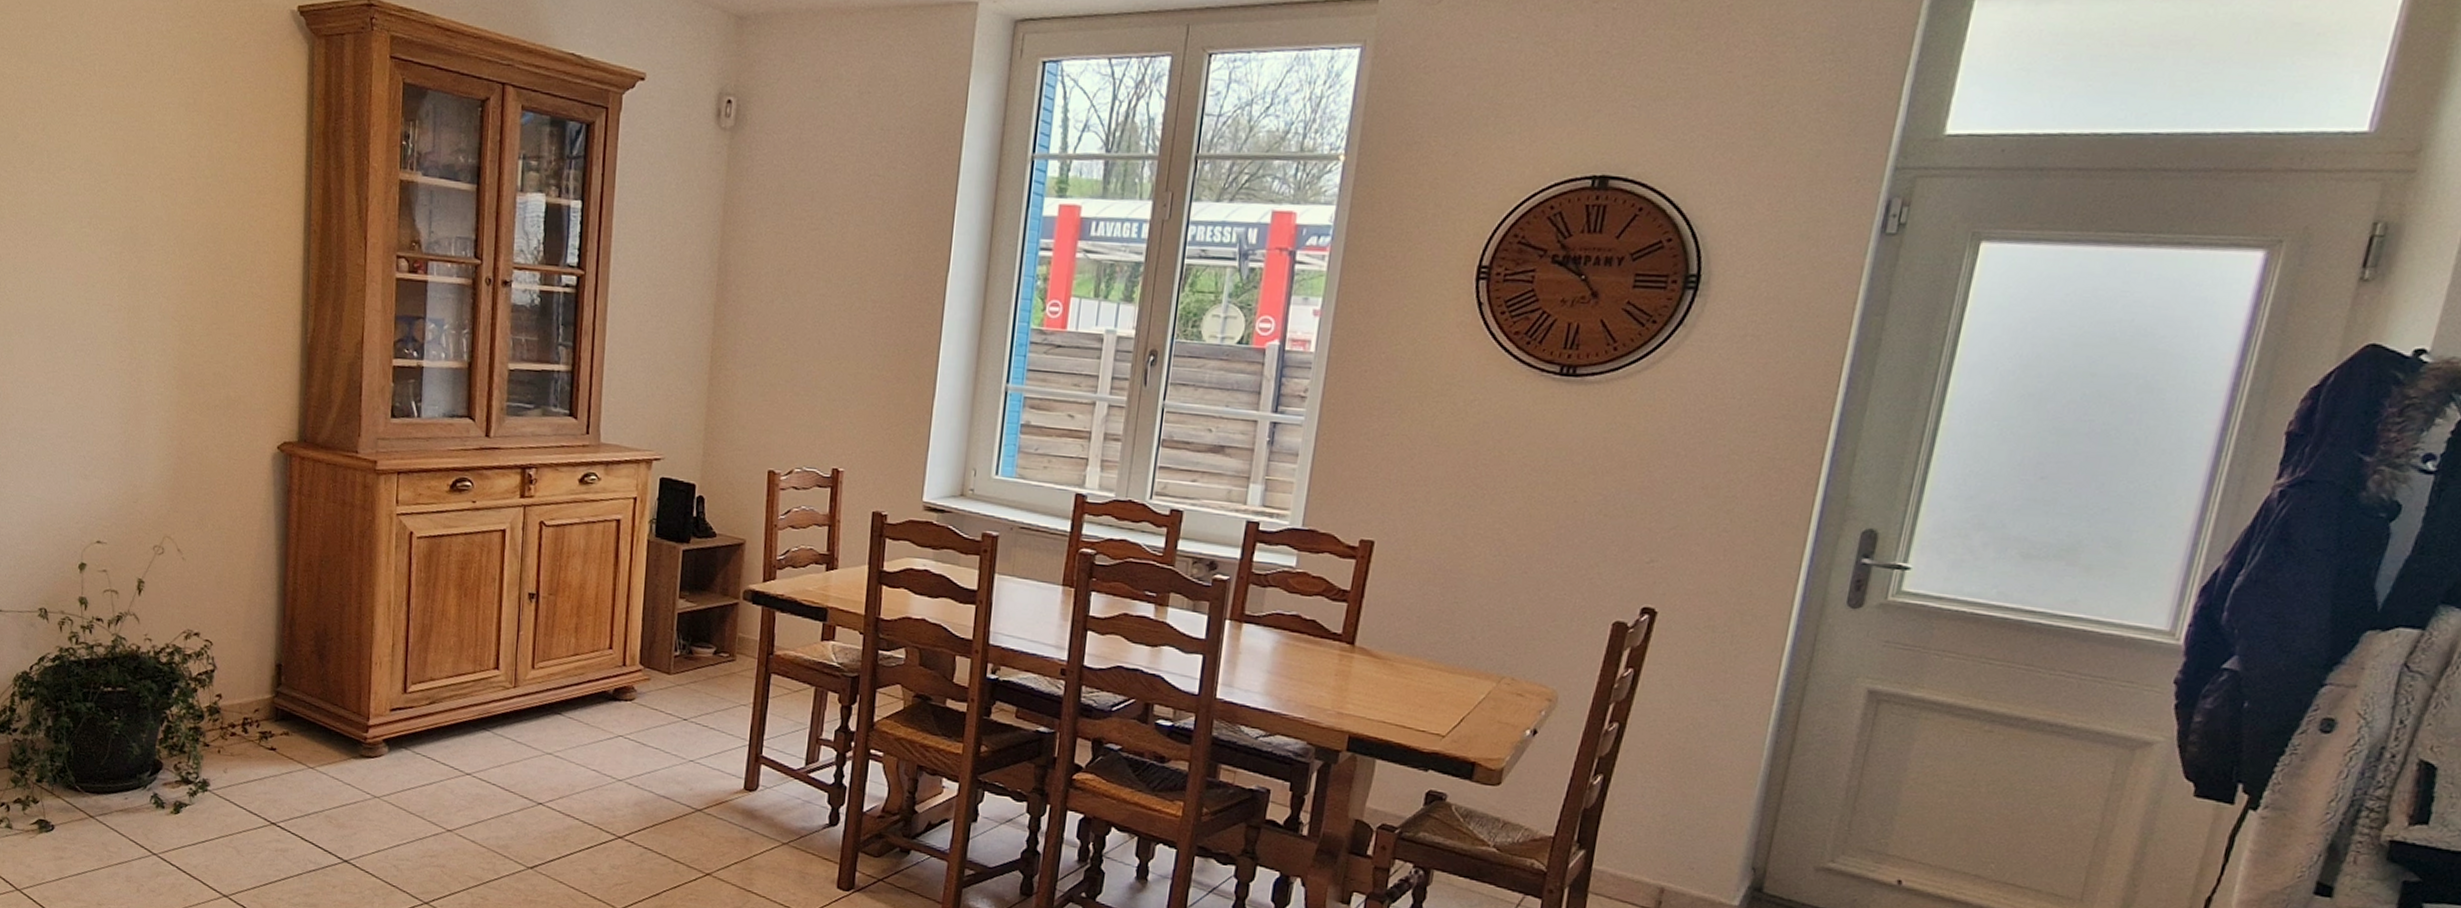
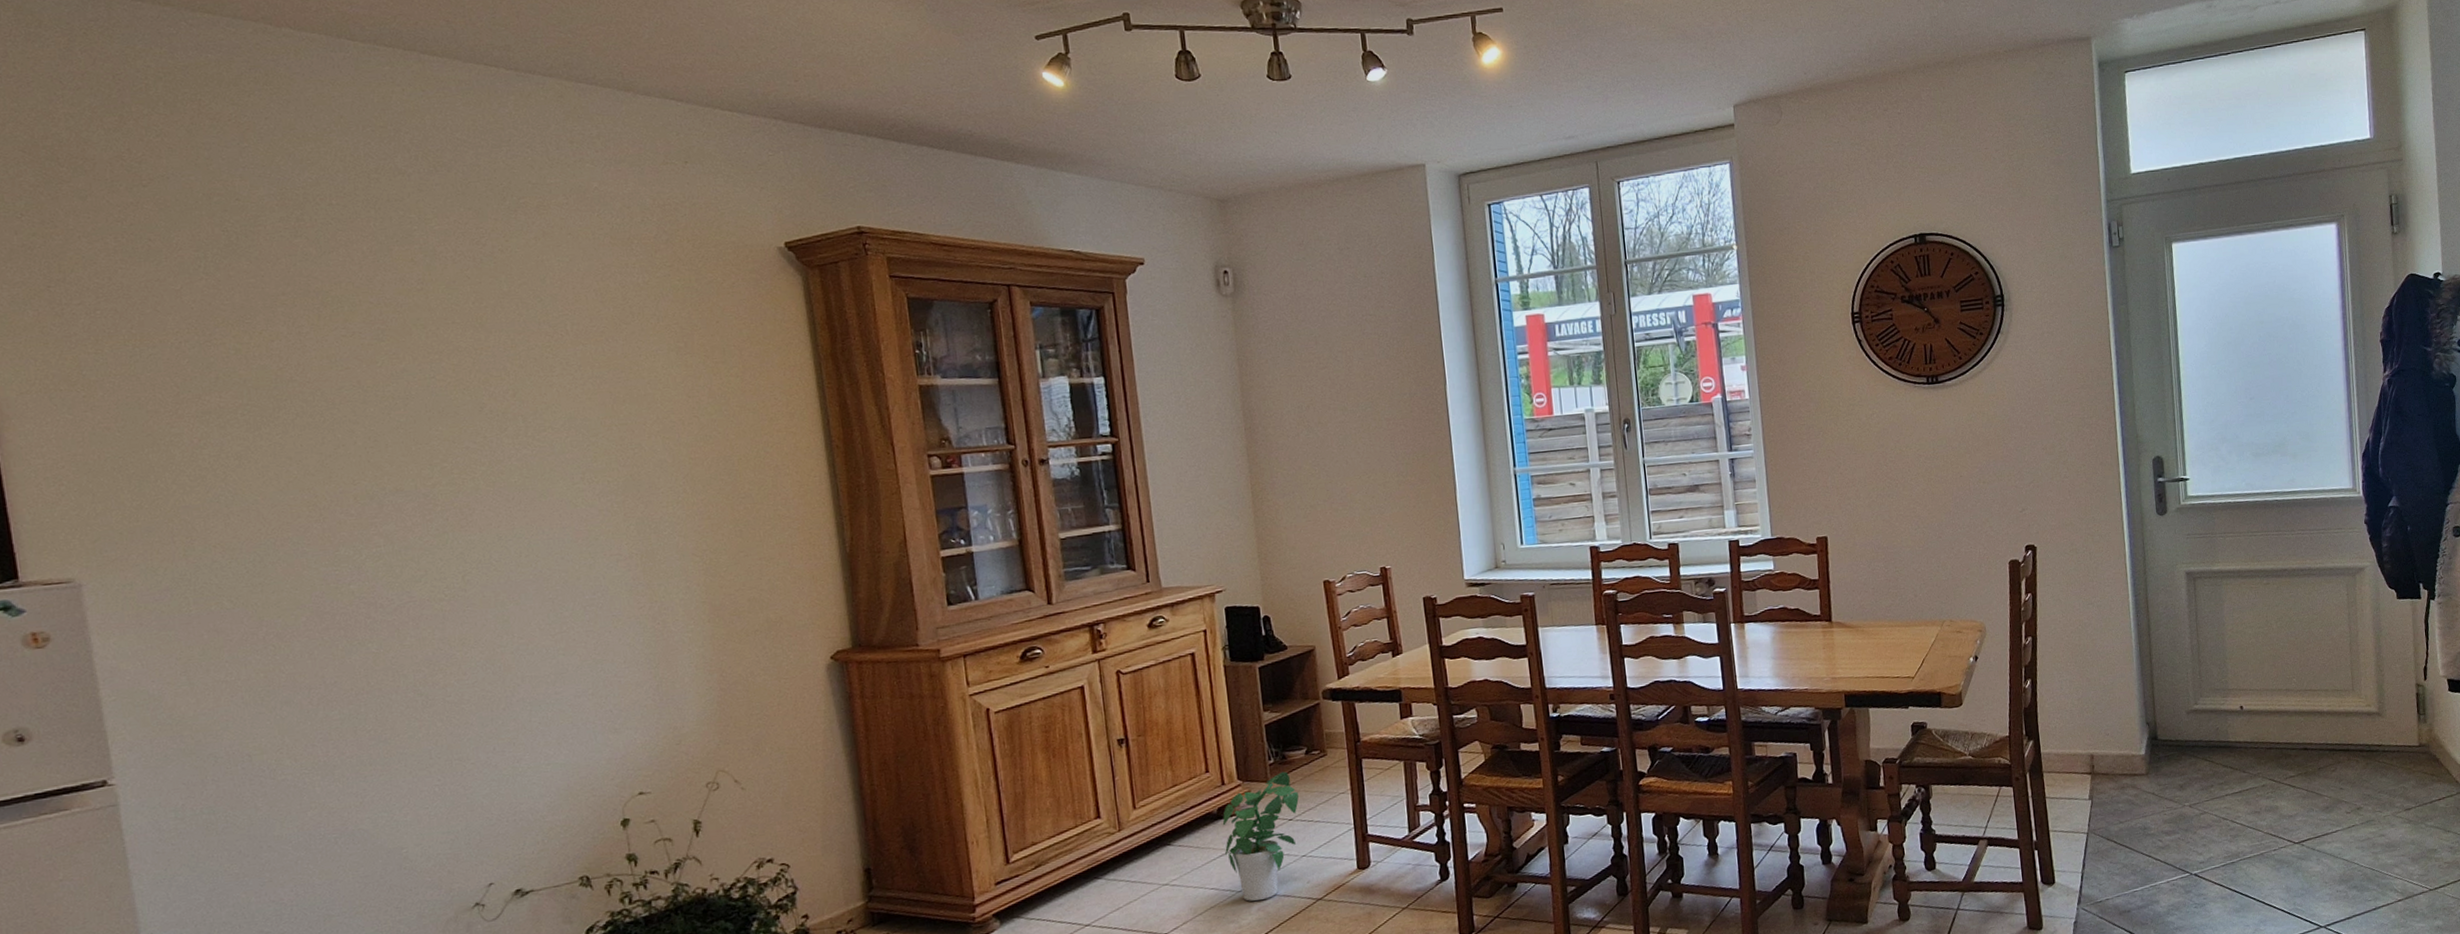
potted plant: none [613,667,698,796] -> present [1222,771,1299,902]

